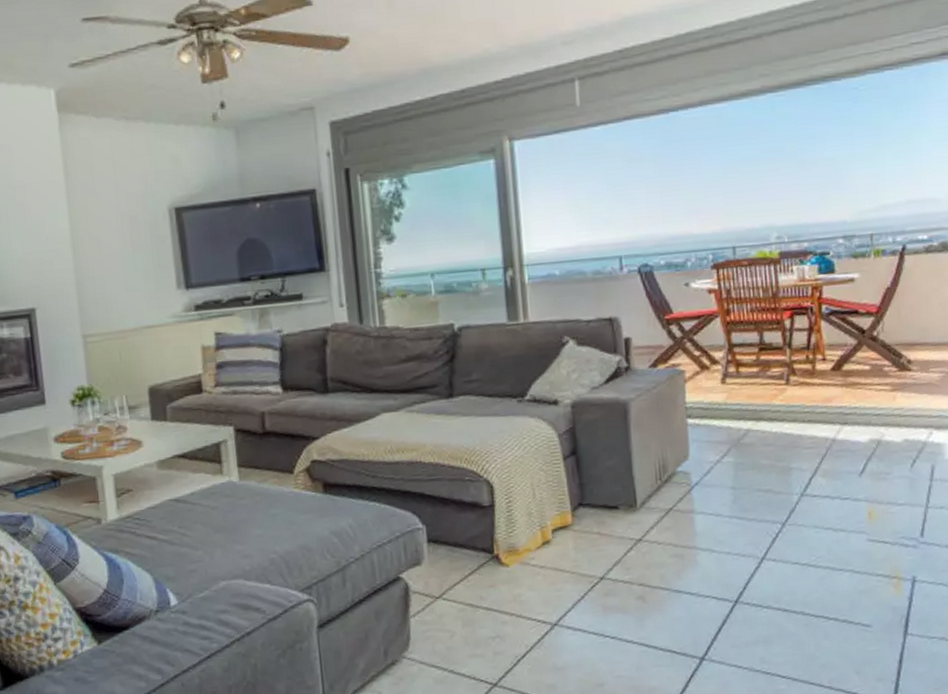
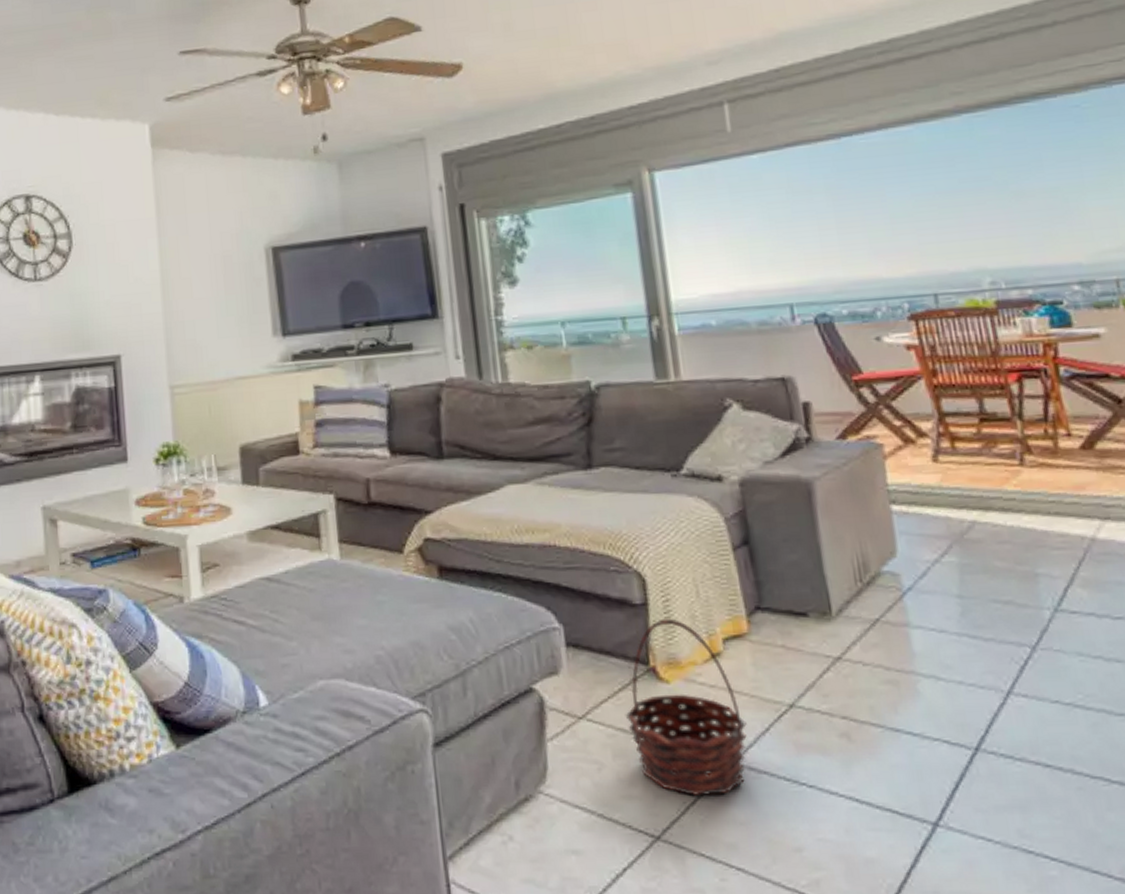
basket: none [473,516,567,652] -> present [625,618,747,797]

